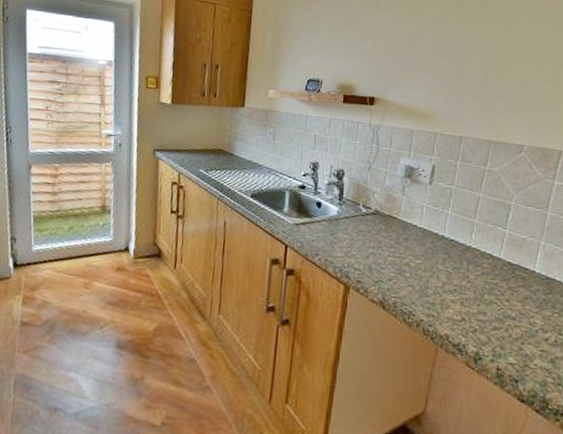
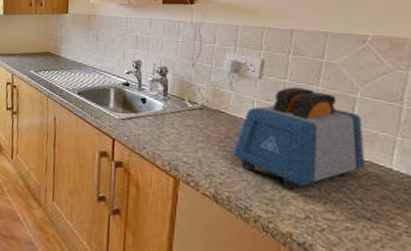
toaster: none [402,193,514,295] -> present [233,87,366,191]

